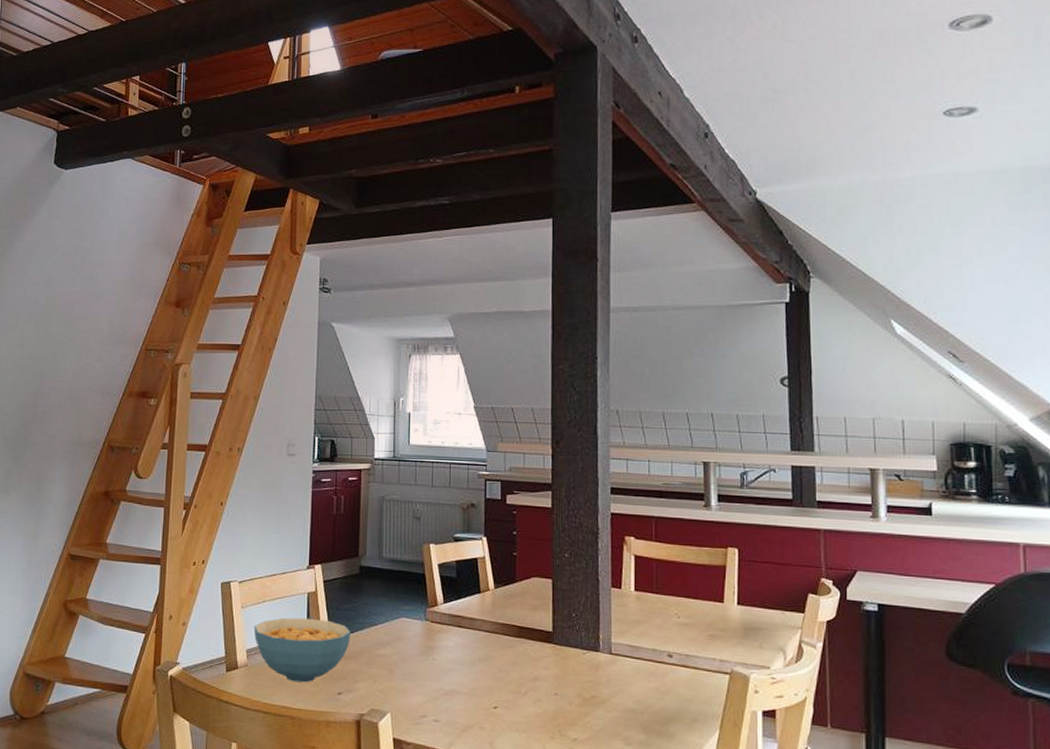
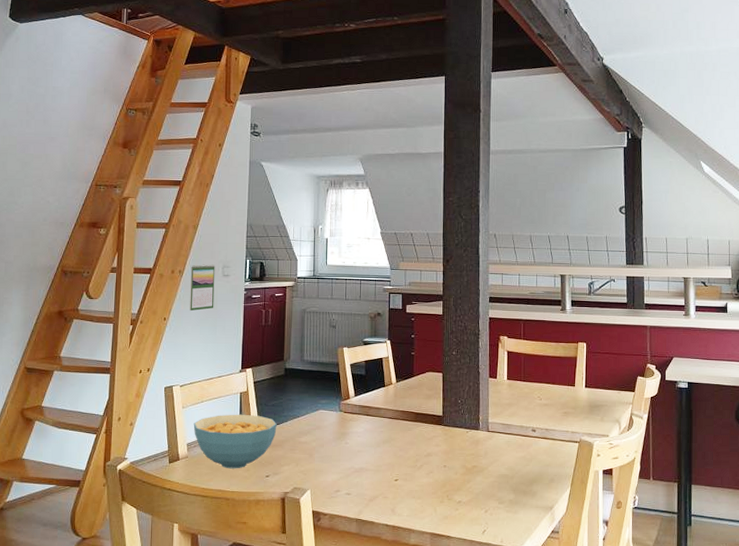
calendar: none [250,441,279,495] -> present [190,264,215,311]

